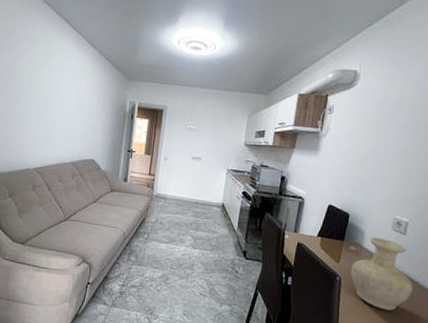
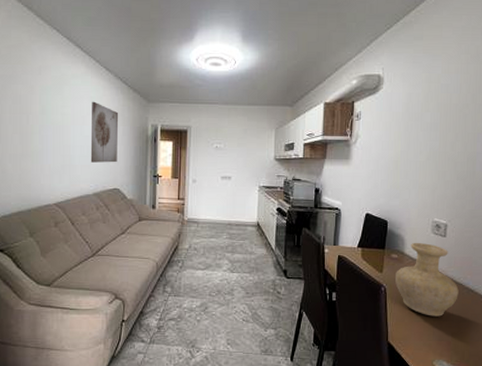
wall art: none [70,75,100,135] -> present [90,101,119,163]

